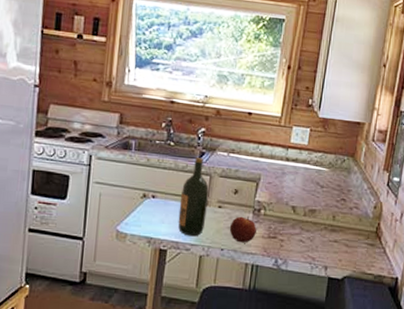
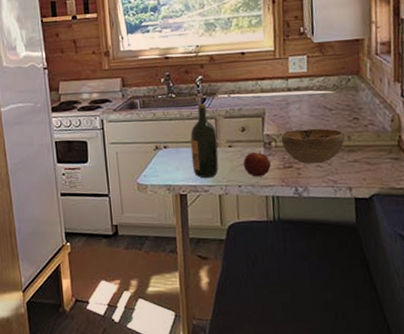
decorative bowl: none [270,200,331,239] -> present [281,128,345,164]

